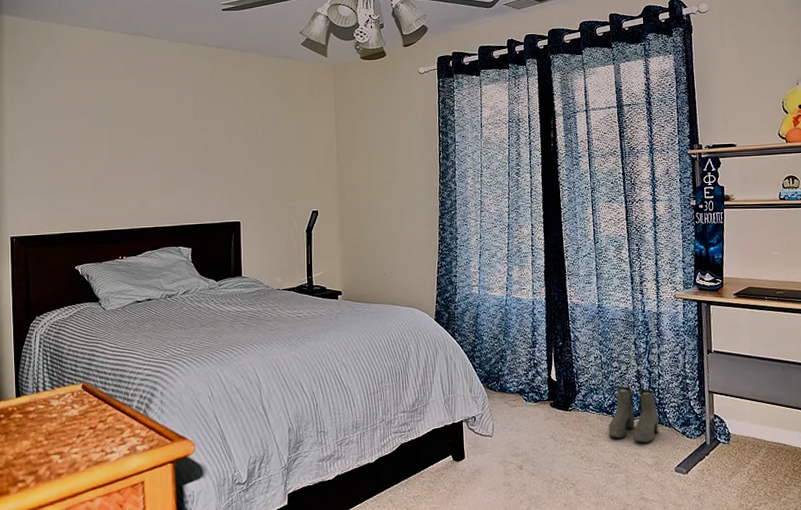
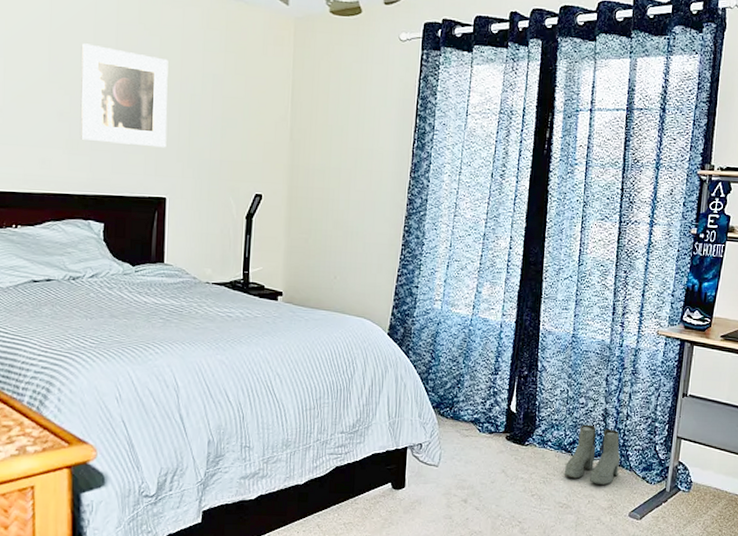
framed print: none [167,106,238,182] -> present [79,43,168,148]

